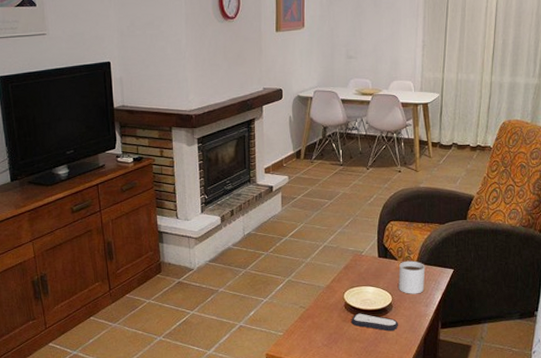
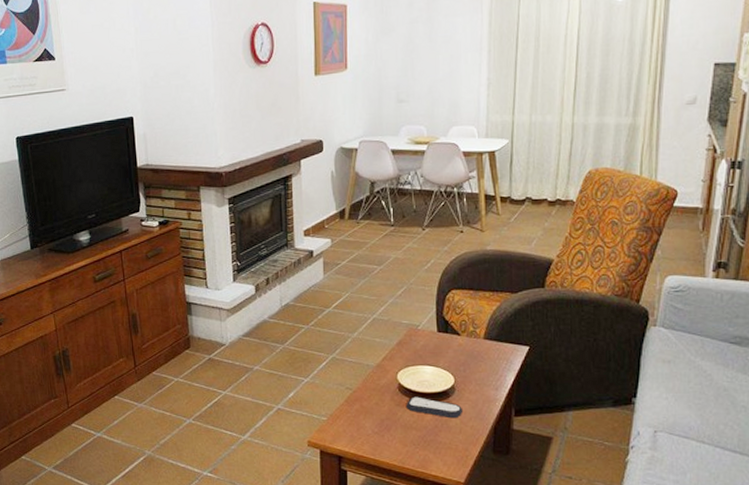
mug: present [398,260,426,294] -> none [462,336,495,375]

